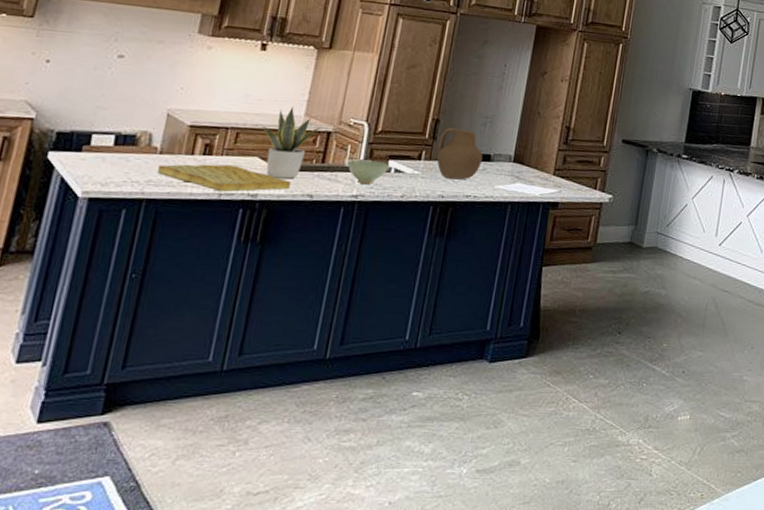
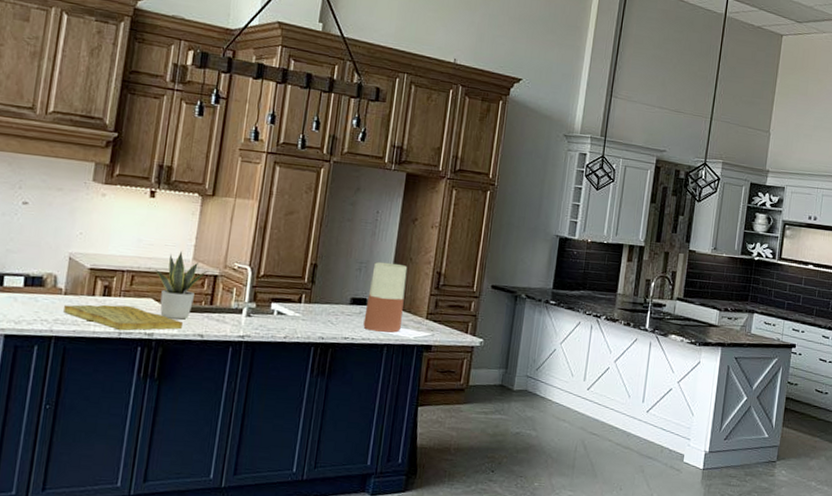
bowl: present [348,159,390,184] -> none [234,302,273,325]
ceramic pitcher: present [436,127,483,180] -> none [315,271,359,323]
vase: none [486,116,536,190] -> present [363,261,408,333]

